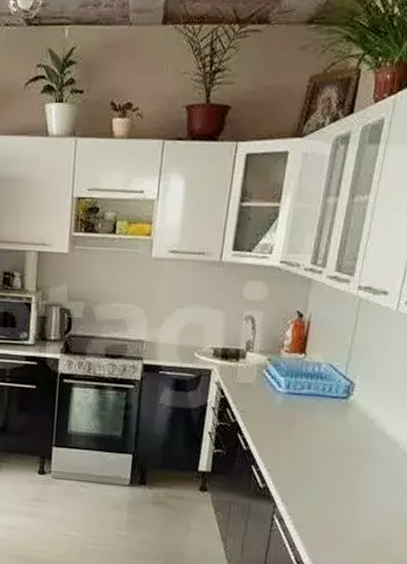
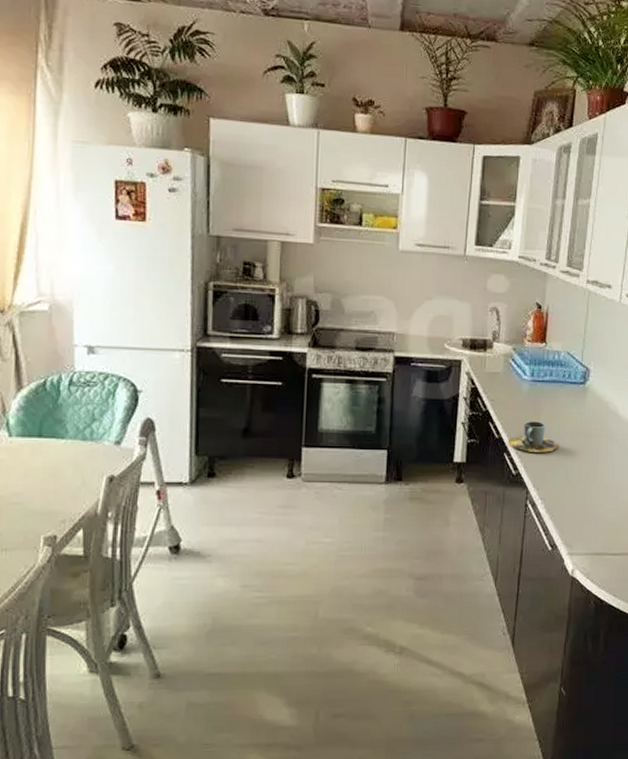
cup: none [257,435,312,468] -> present [508,421,558,452]

